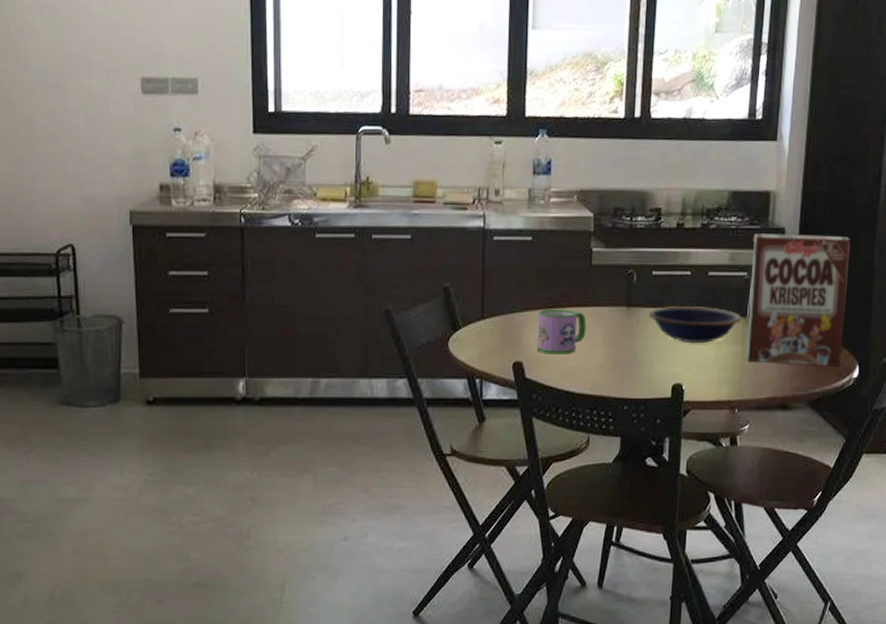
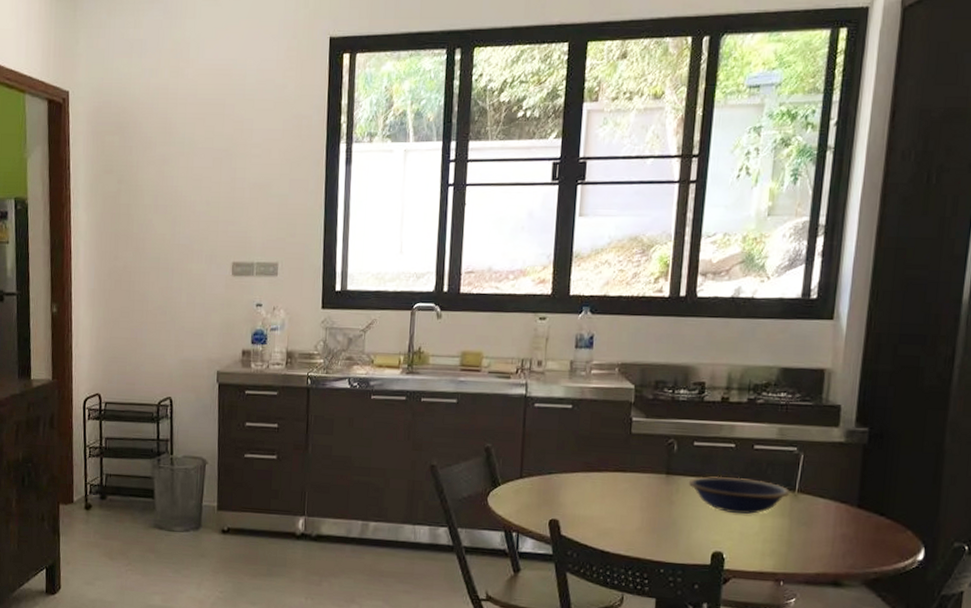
mug: present [537,308,587,355] -> none [573,472,624,516]
cereal box: present [746,233,851,367] -> none [794,409,917,548]

